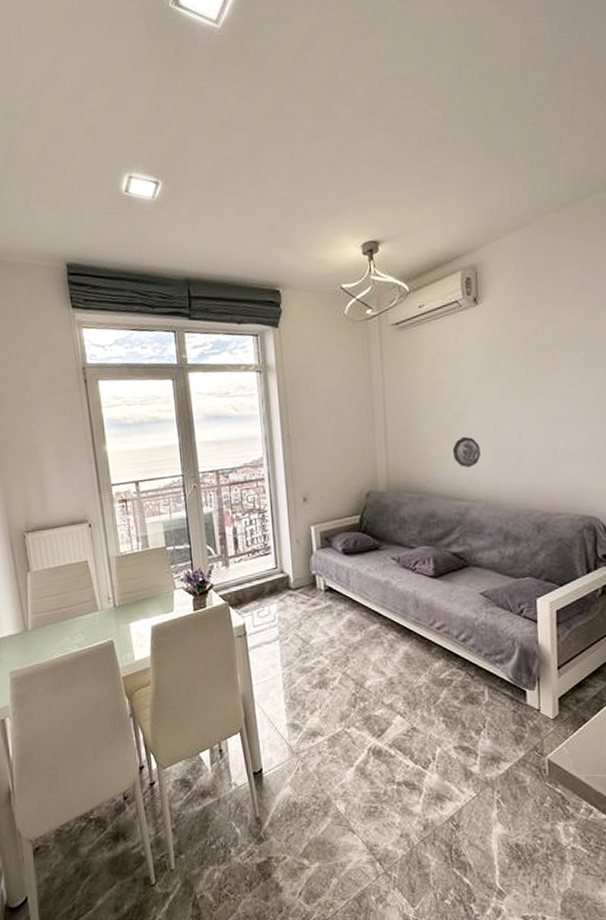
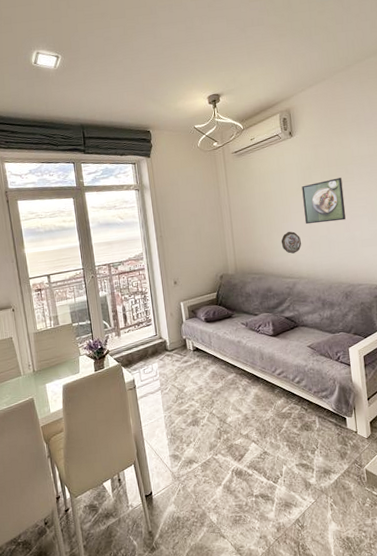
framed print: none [486,364,546,428] -> present [302,178,346,225]

